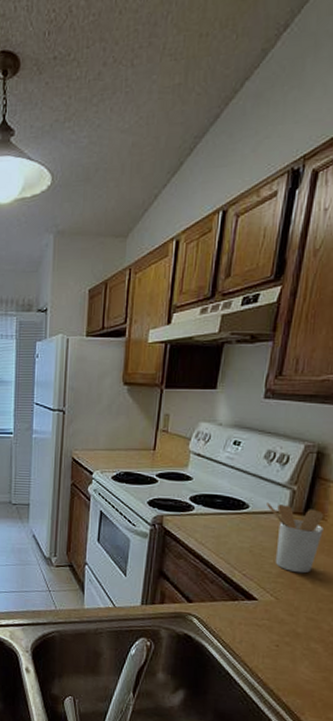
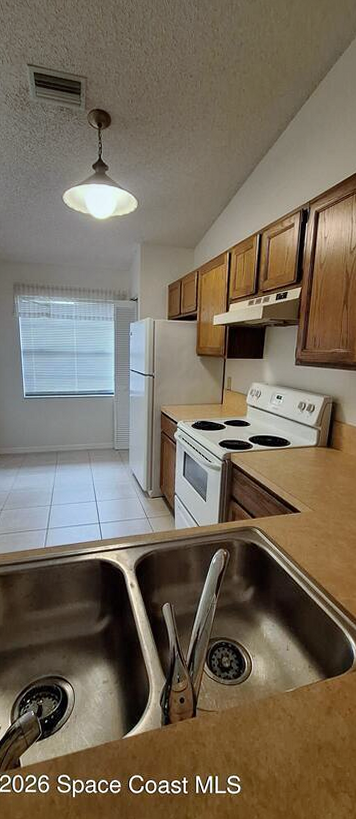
utensil holder: present [267,502,325,574] -> none [302,440,340,490]

